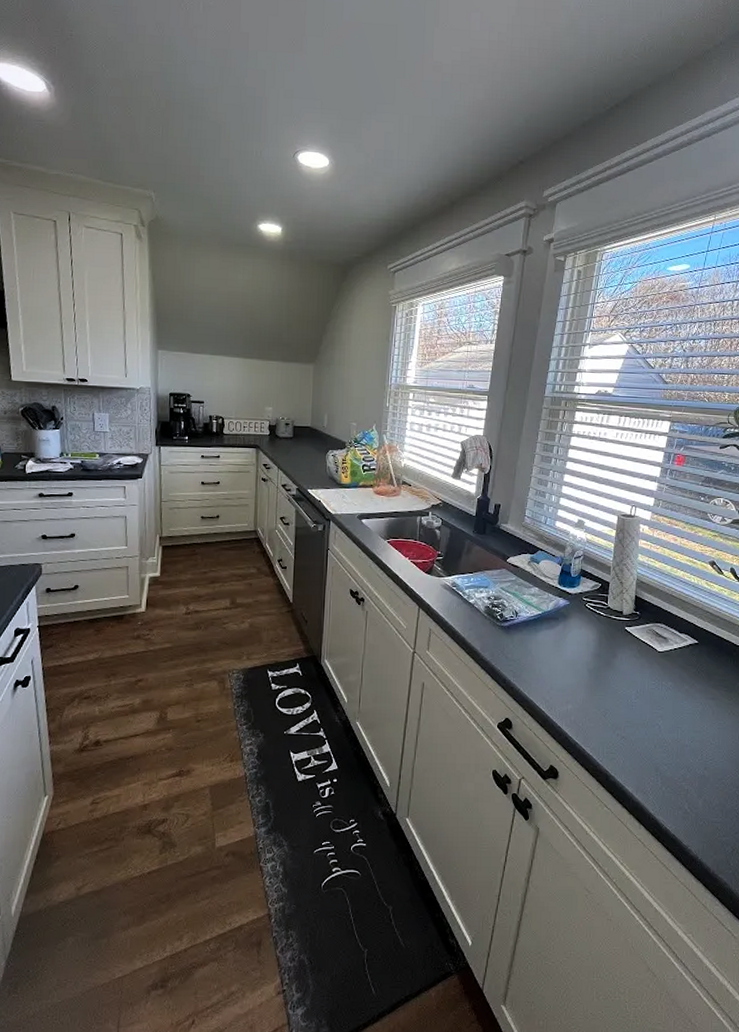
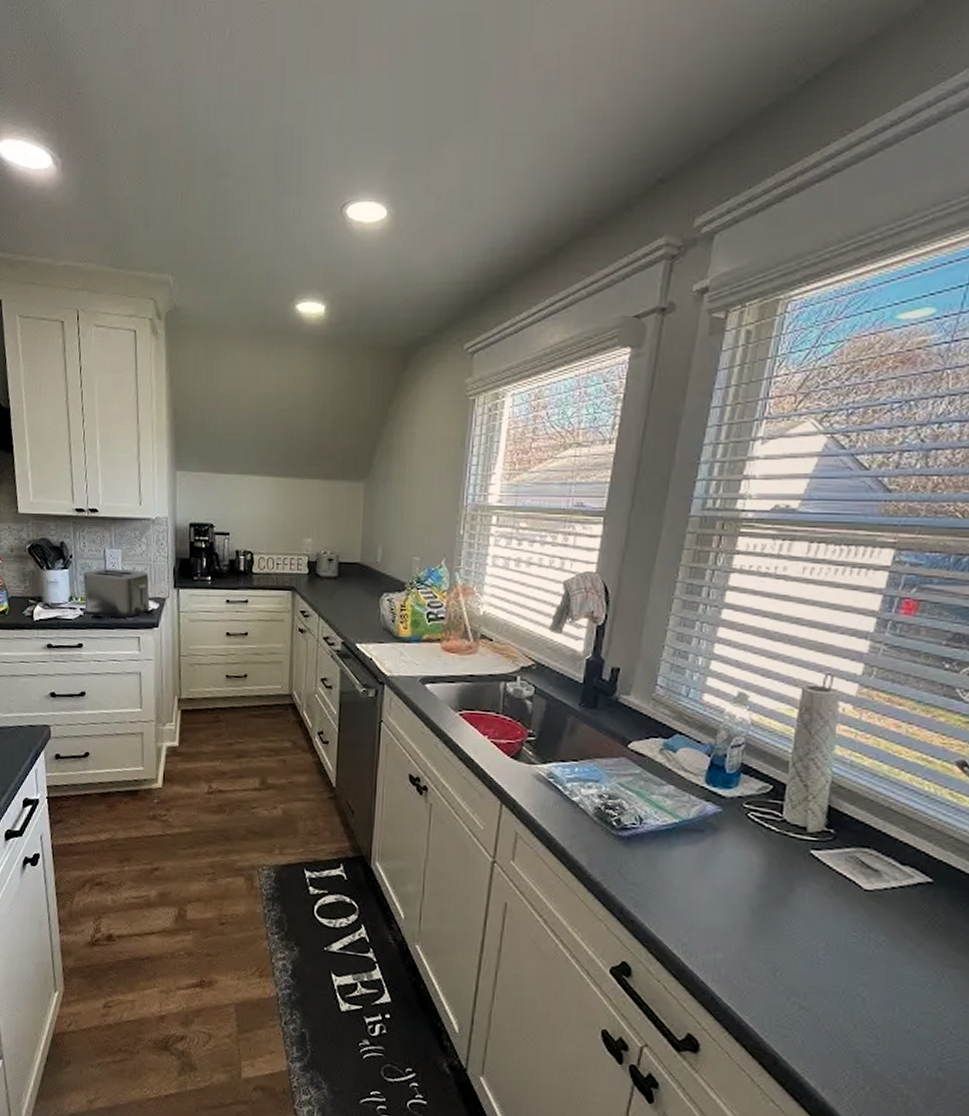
toaster: none [72,428,135,471] -> present [82,568,150,619]

